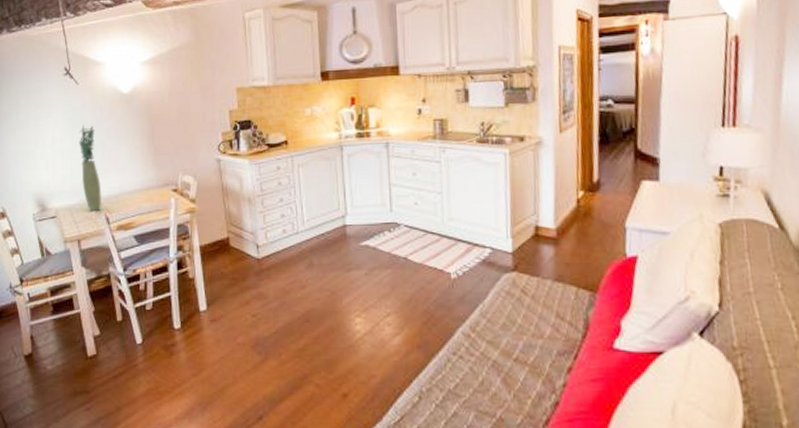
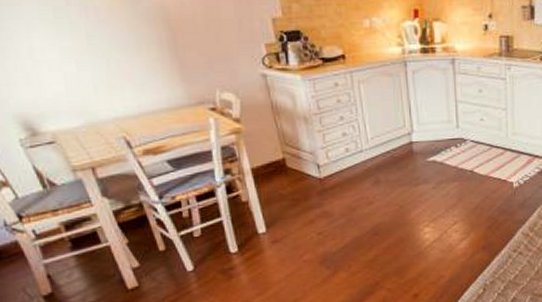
vase: present [79,125,102,212] -> none [68,29,117,136]

